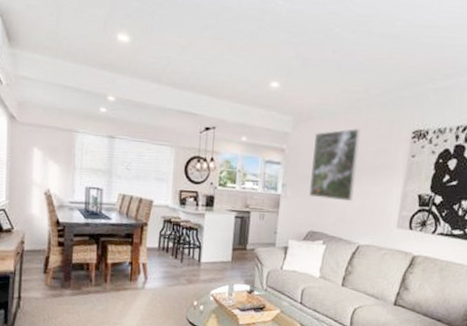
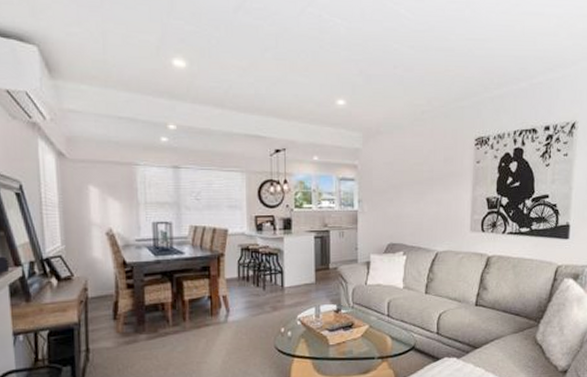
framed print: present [309,127,361,202] -> none [385,139,428,211]

